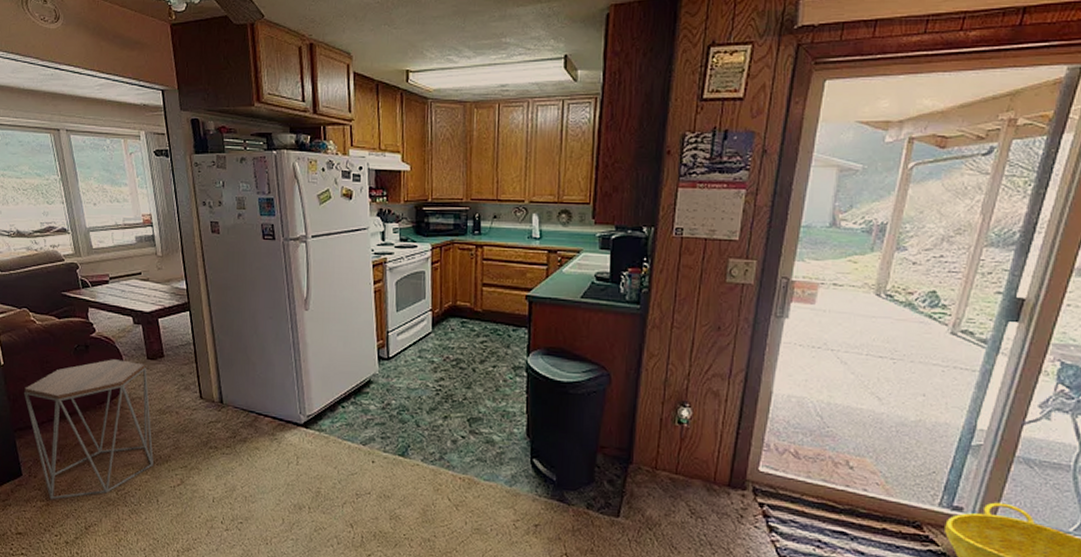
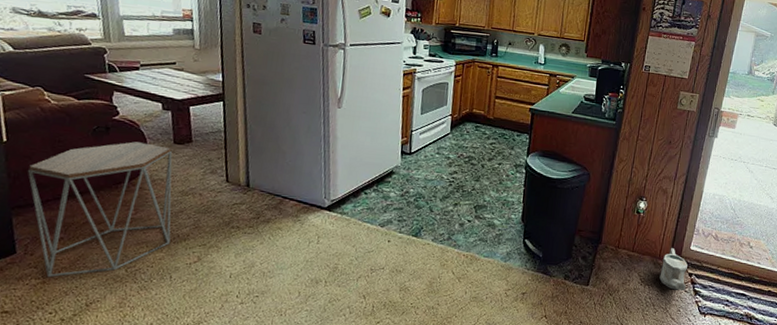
watering can: none [716,469,757,526] -> present [659,248,688,291]

